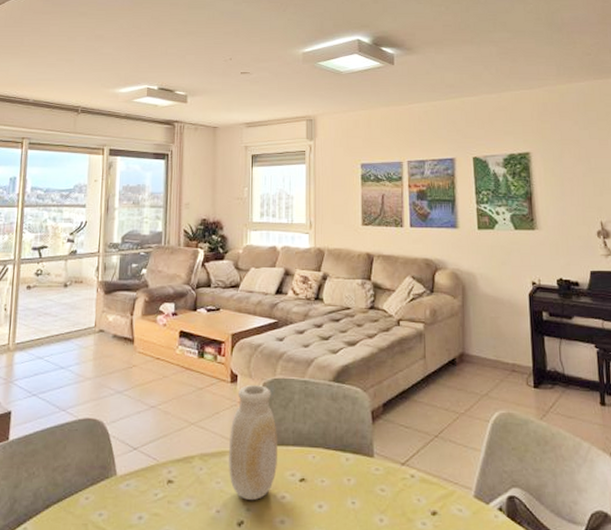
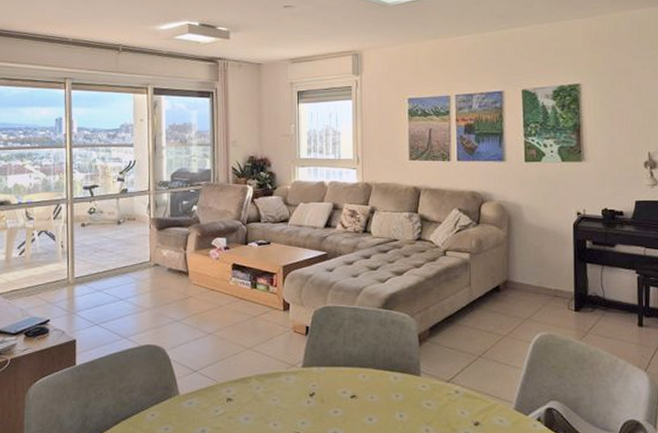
vase: present [229,385,278,500] -> none [284,313,330,414]

